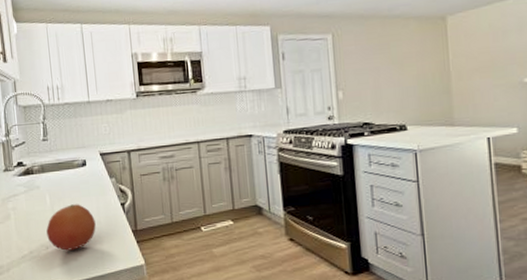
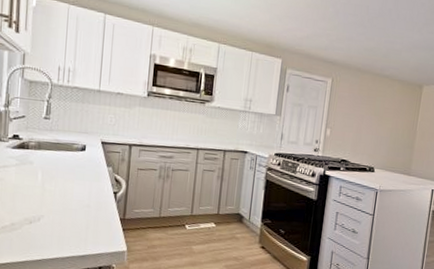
fruit: present [46,204,96,251] -> none [32,185,85,229]

